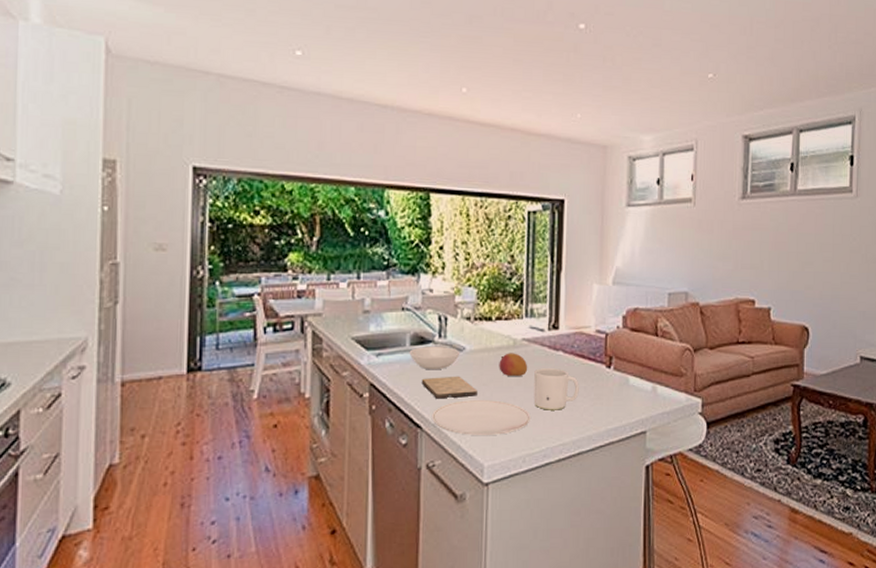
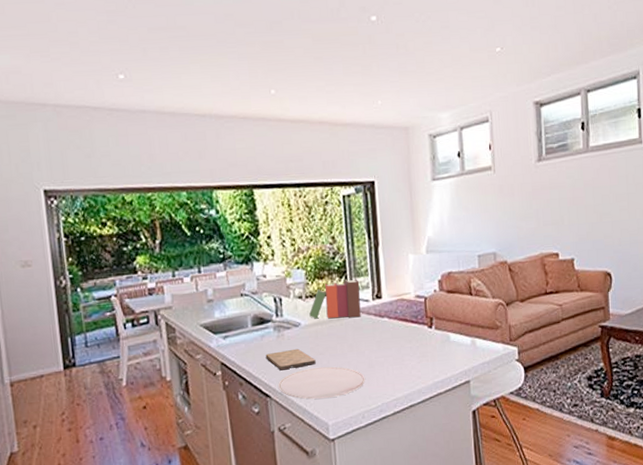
soup bowl: present [409,347,460,370] -> none [251,324,297,346]
books: none [476,304,536,348] -> present [309,279,361,319]
fruit: present [499,353,528,376] -> none [332,323,358,344]
mug: present [533,368,579,410] -> none [364,333,406,371]

